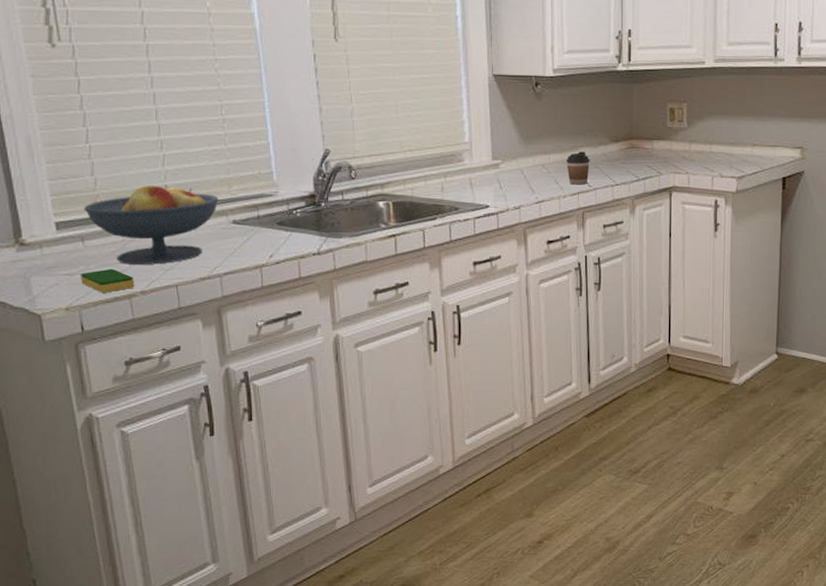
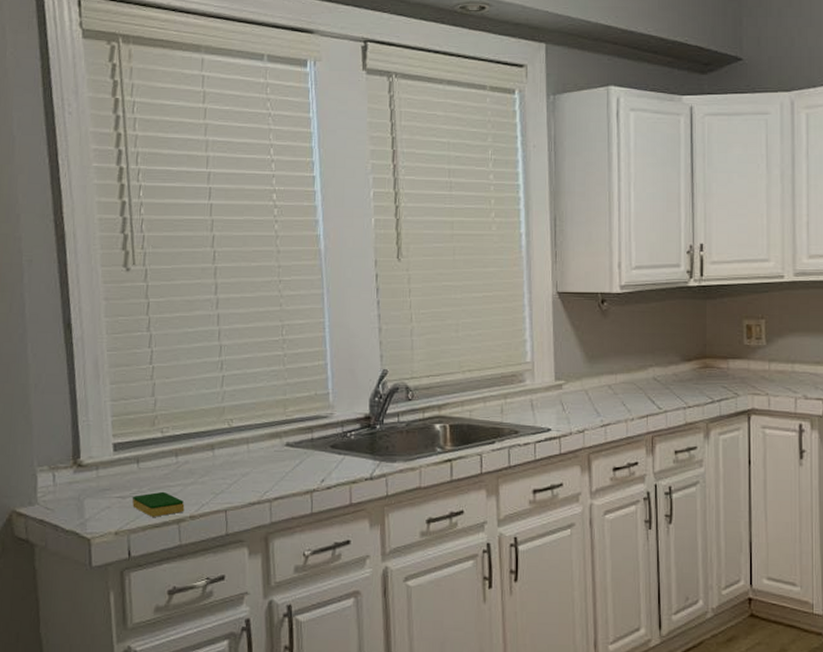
fruit bowl: present [84,184,219,265] -> none [141,405,274,488]
coffee cup: present [566,151,590,185] -> none [634,371,660,407]

